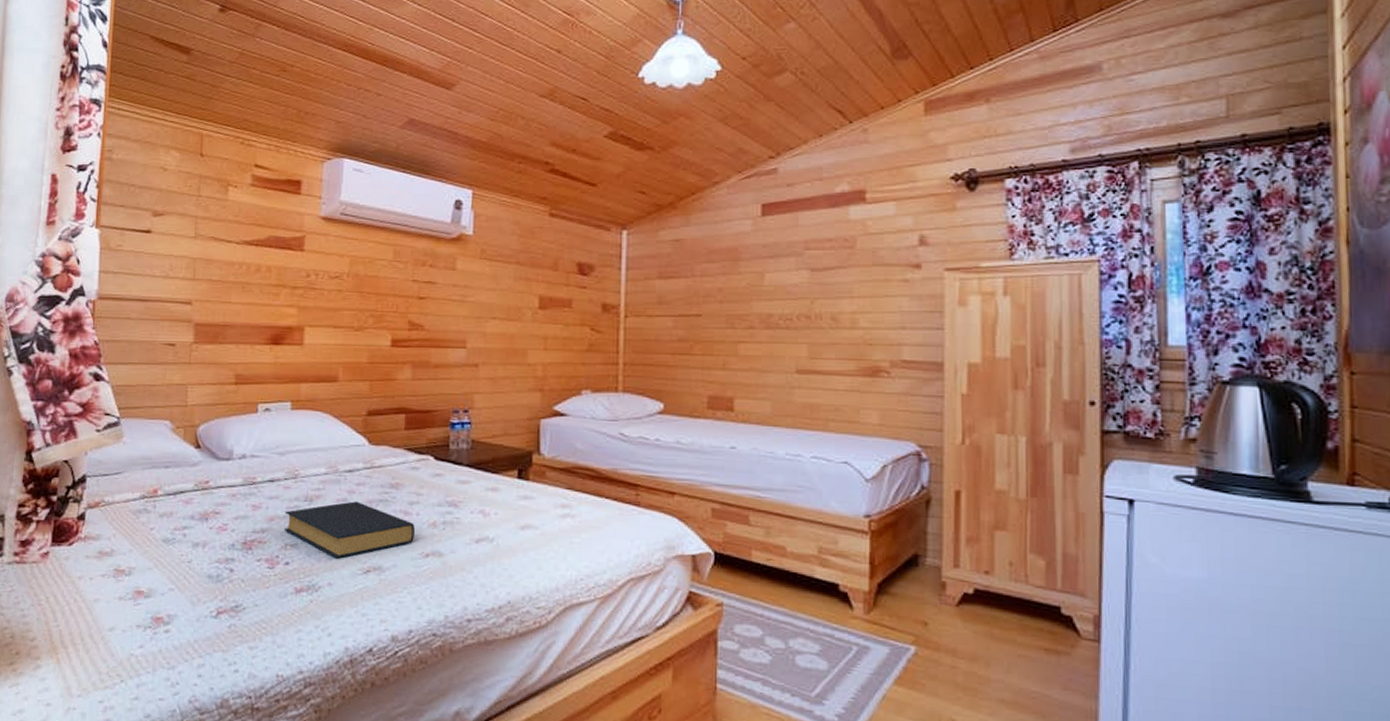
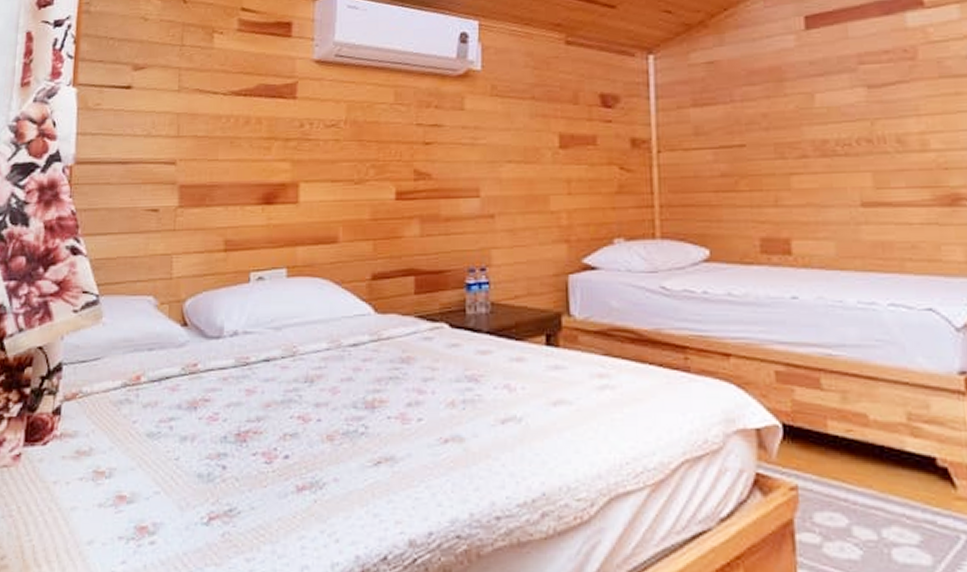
hardback book: present [283,501,415,559] -> none [282,380,430,449]

